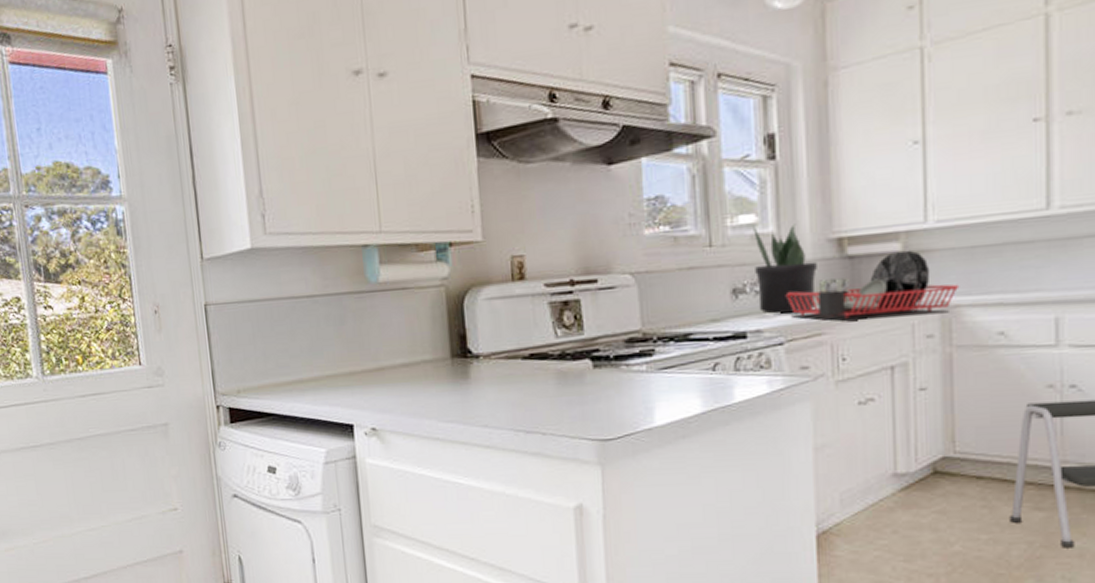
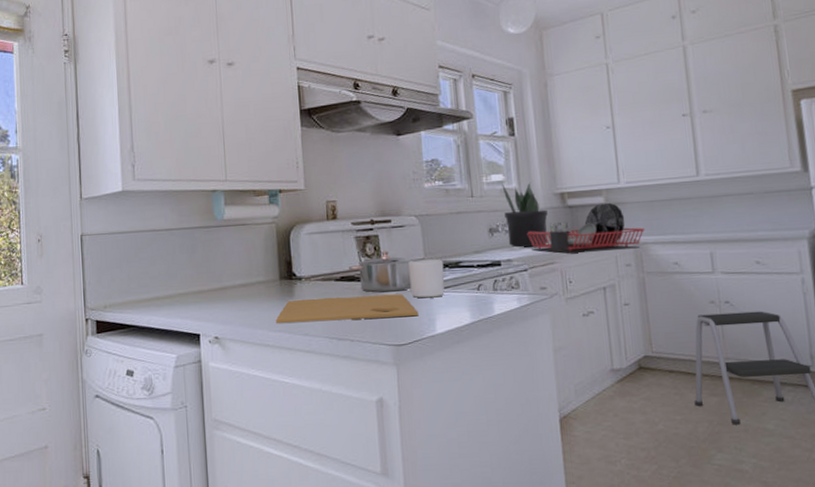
cutting board: none [446,375,632,413] -> present [275,294,419,324]
cooking pot: none [539,320,628,374] -> present [348,251,414,292]
mug: none [618,330,668,382] -> present [407,259,445,299]

